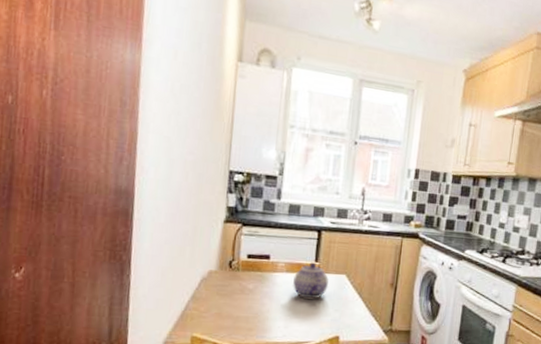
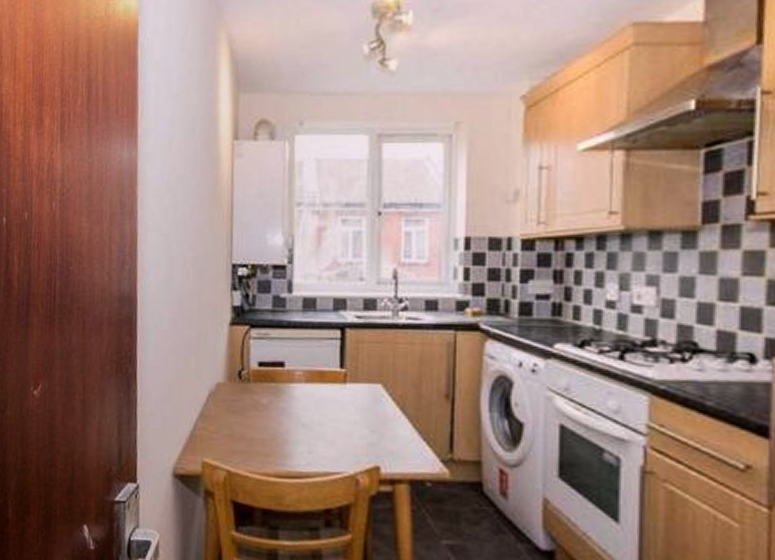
teapot: present [293,262,329,299] -> none [315,369,361,417]

